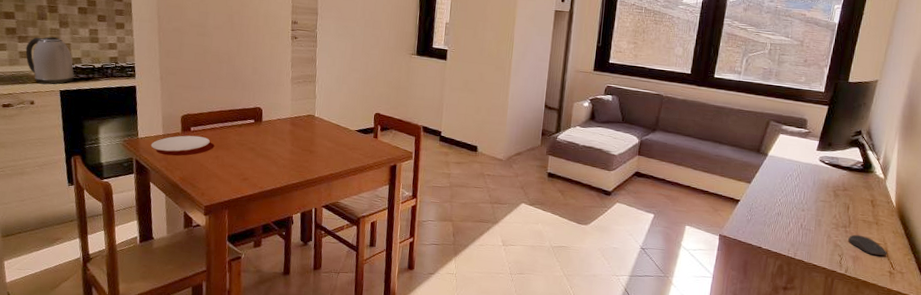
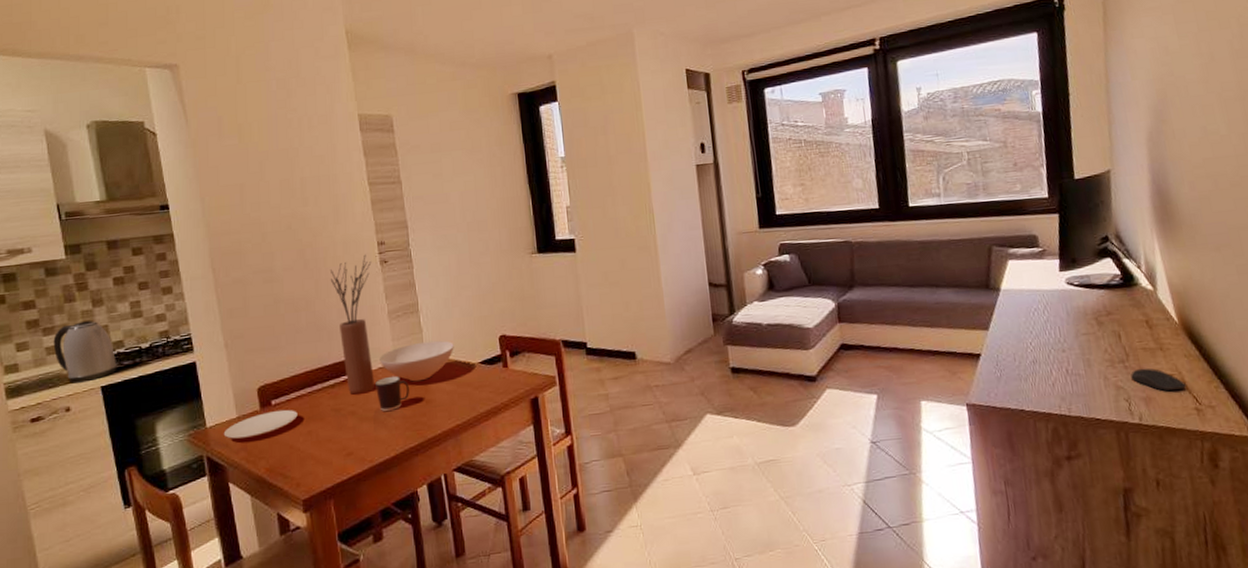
vase: none [250,29,285,136] -> present [331,254,374,395]
mug: none [272,127,299,154] -> present [374,375,409,412]
bowl: none [279,106,339,136] -> present [379,340,454,382]

